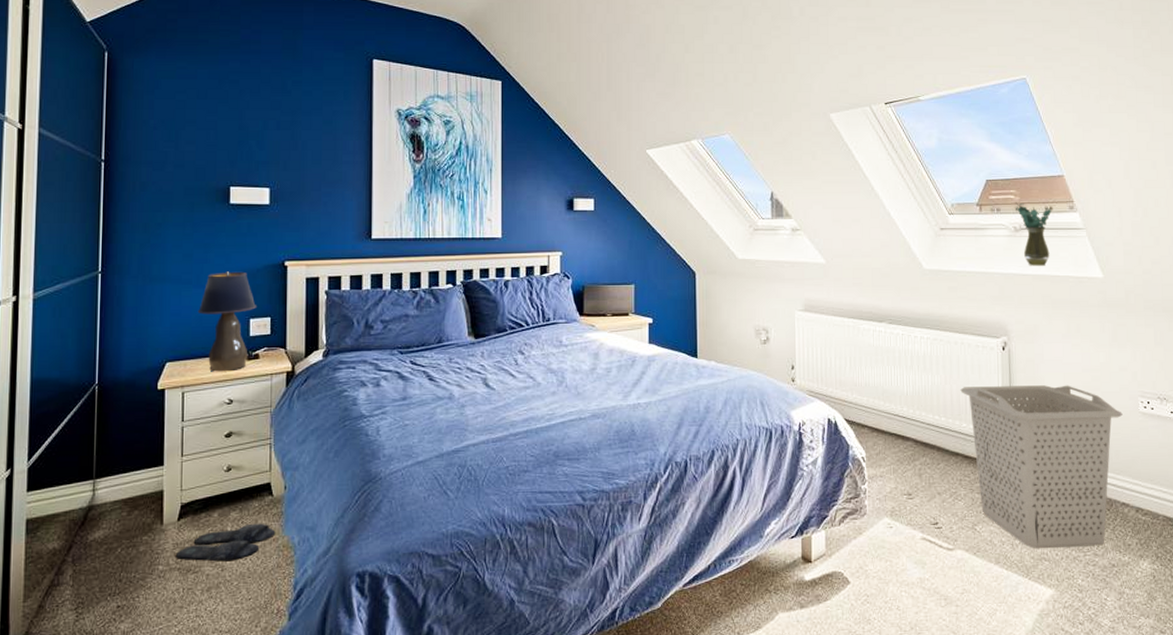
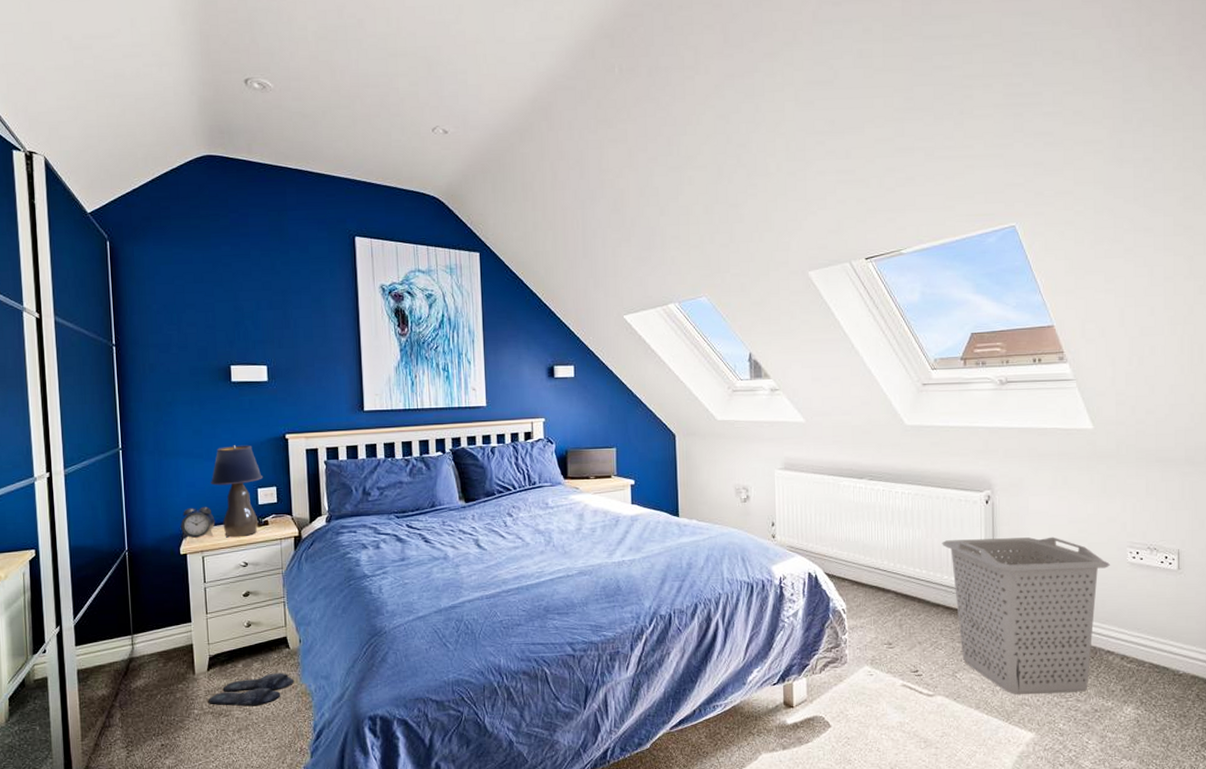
alarm clock: none [159,337,200,374] -> present [180,506,216,541]
vase: present [1016,202,1052,266] -> none [1002,355,1040,419]

